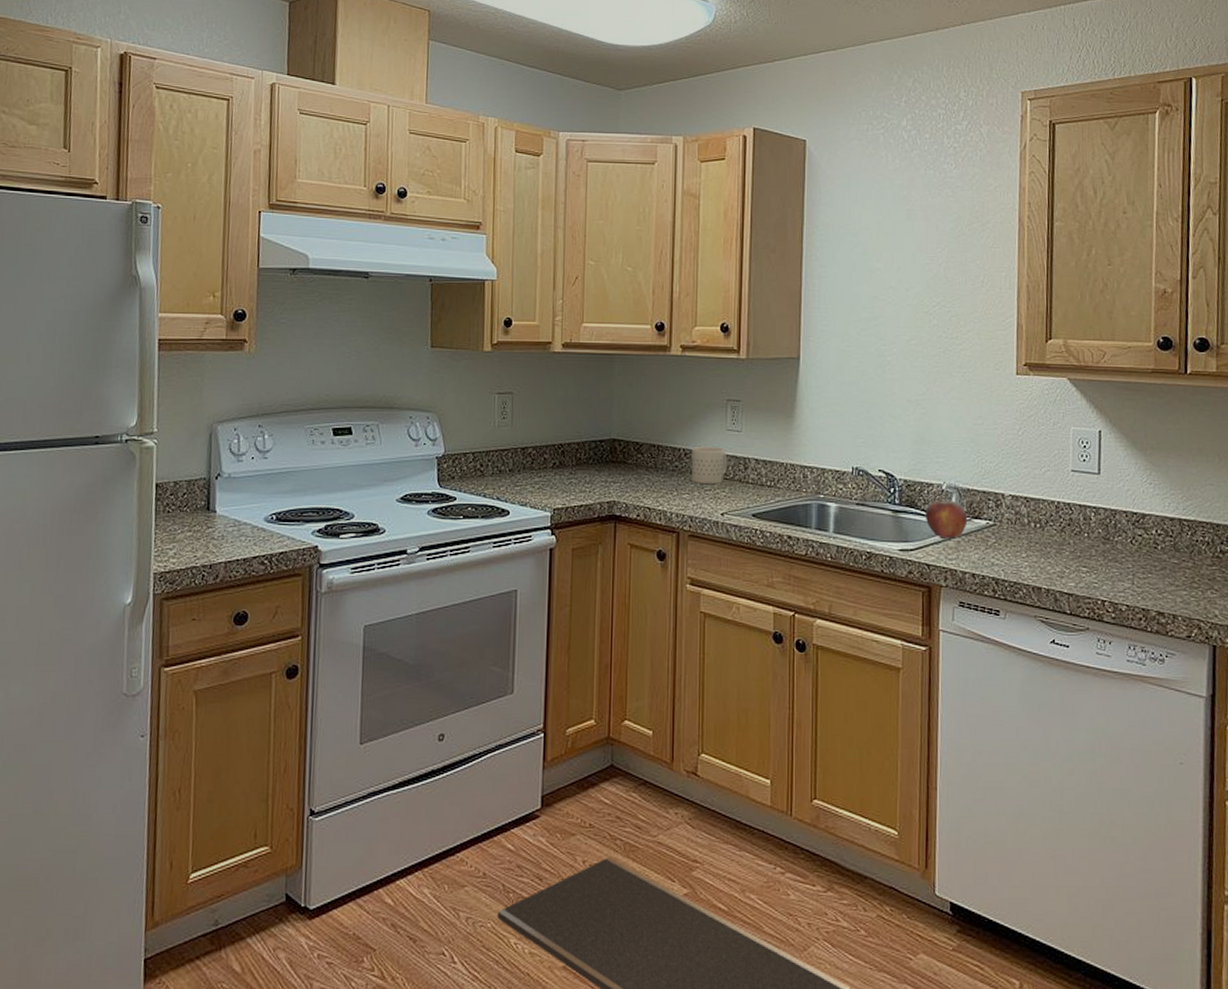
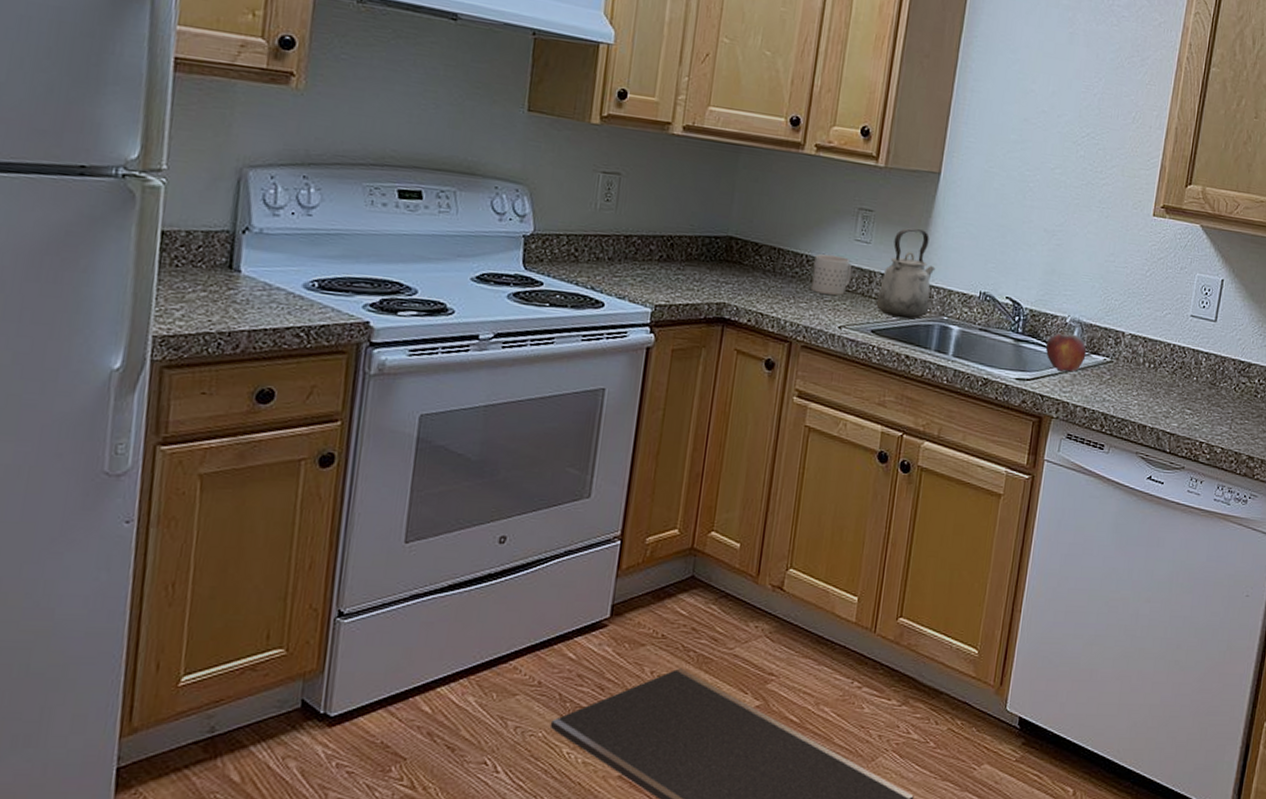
kettle: none [754,412,806,501] -> present [876,228,936,319]

